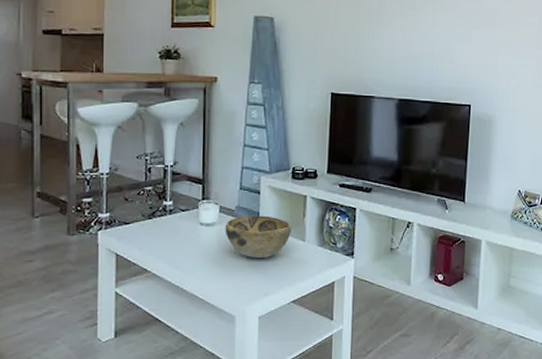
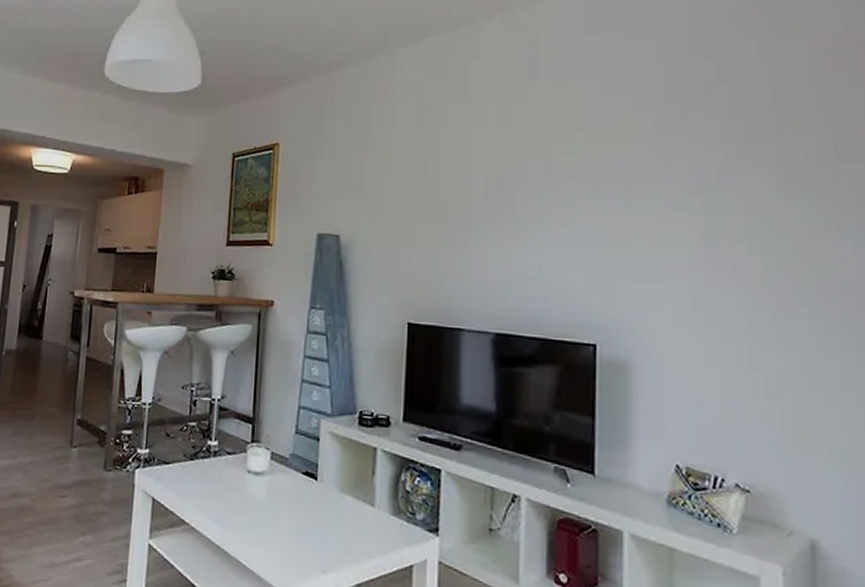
decorative bowl: present [225,215,291,258] -> none [276,466,357,523]

